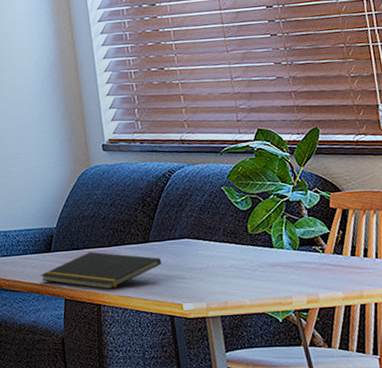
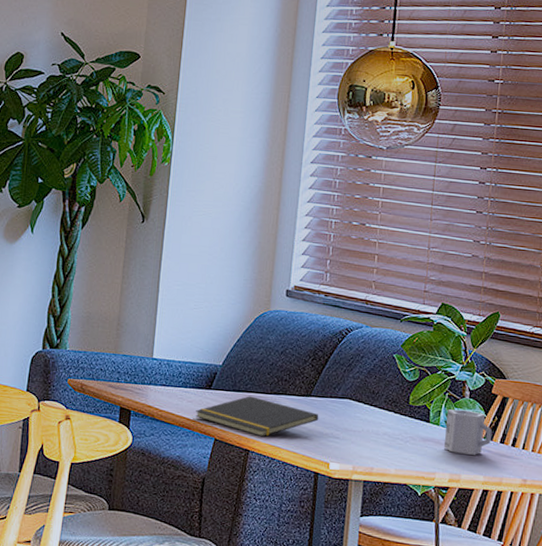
cup: none [289,228,341,274] -> present [443,409,492,455]

